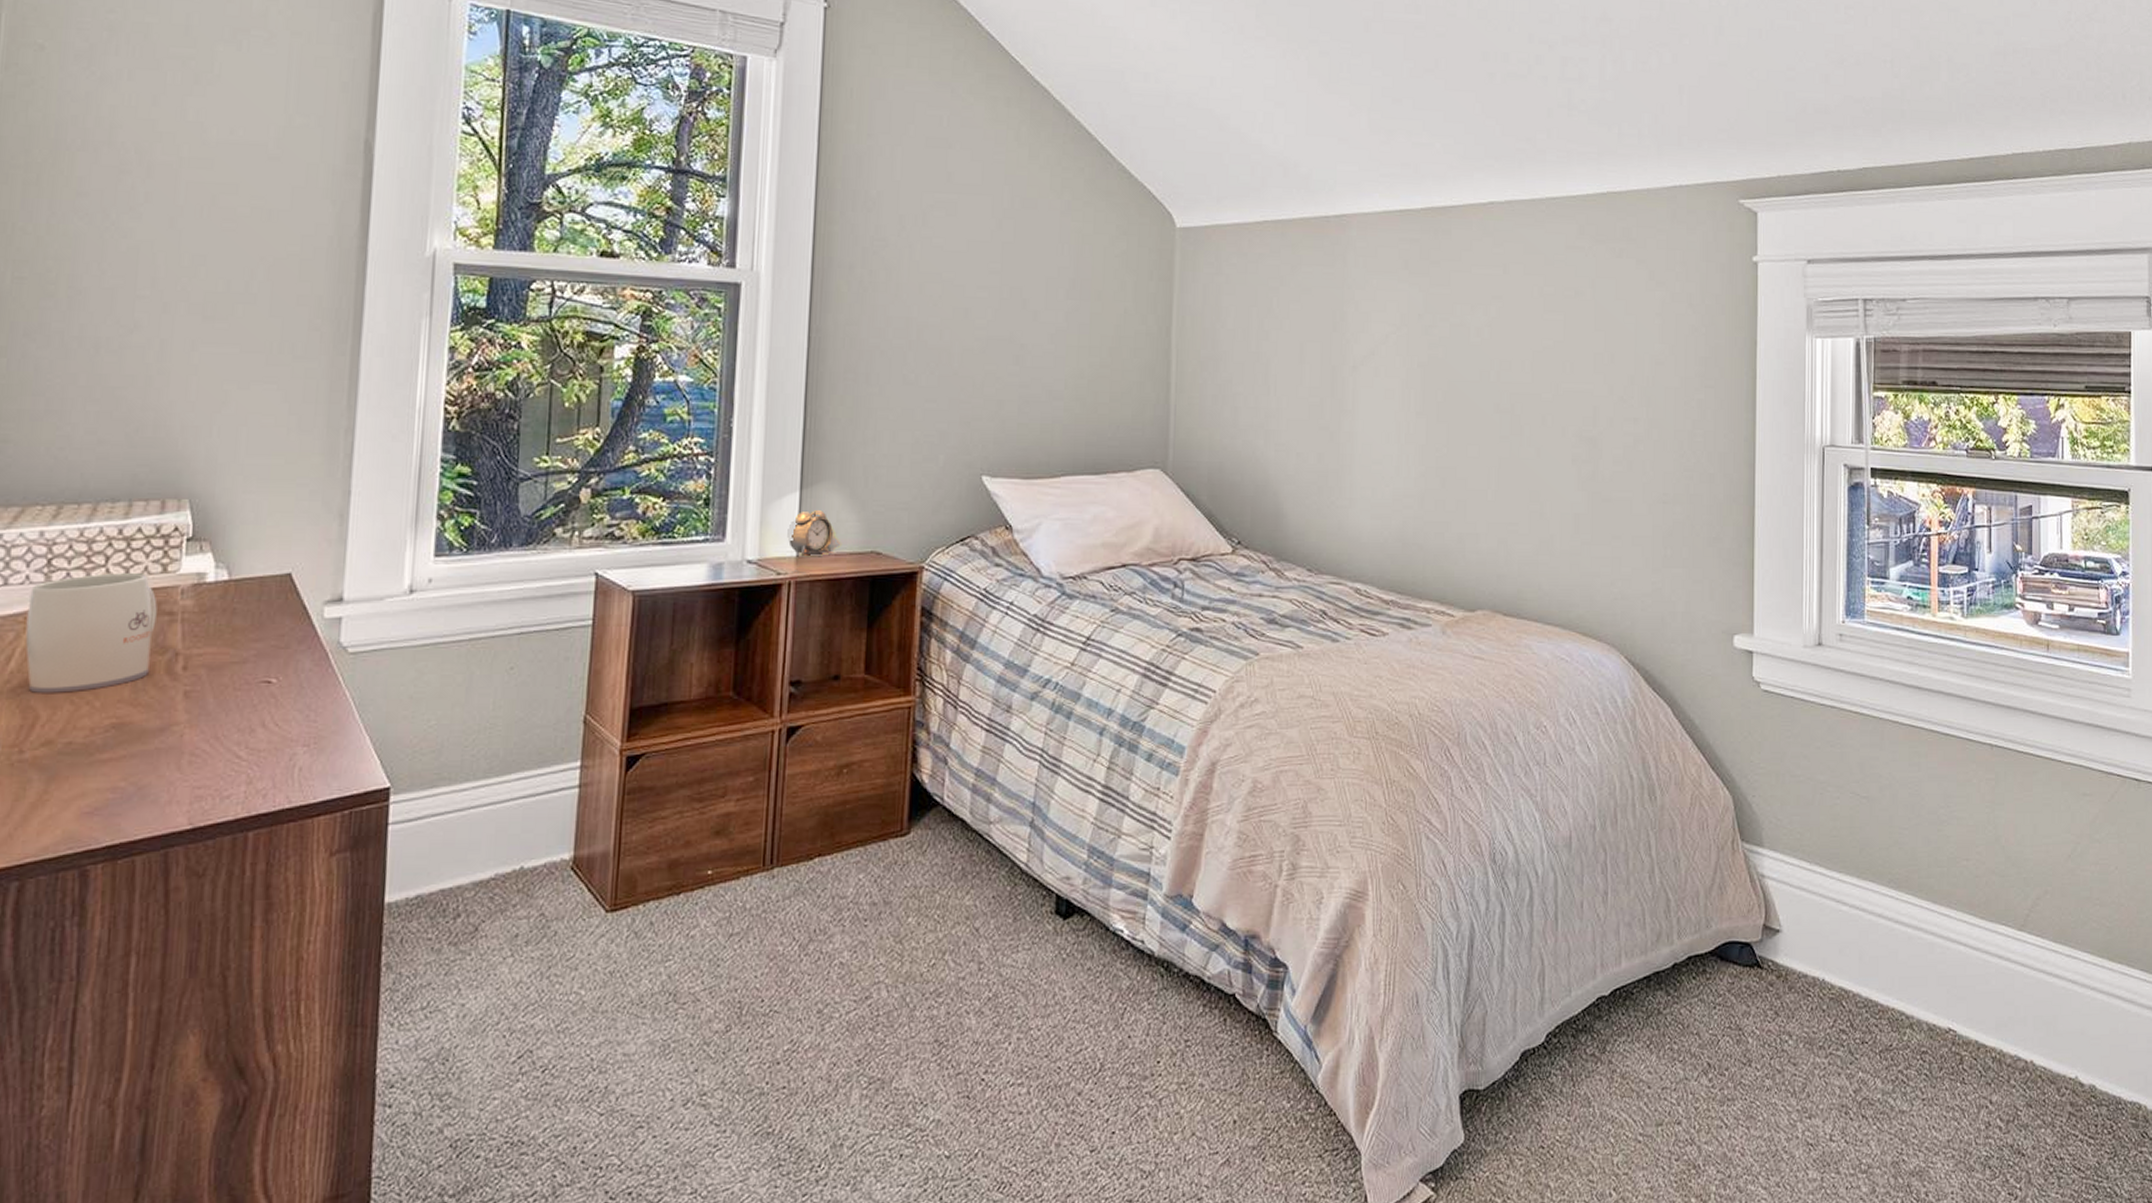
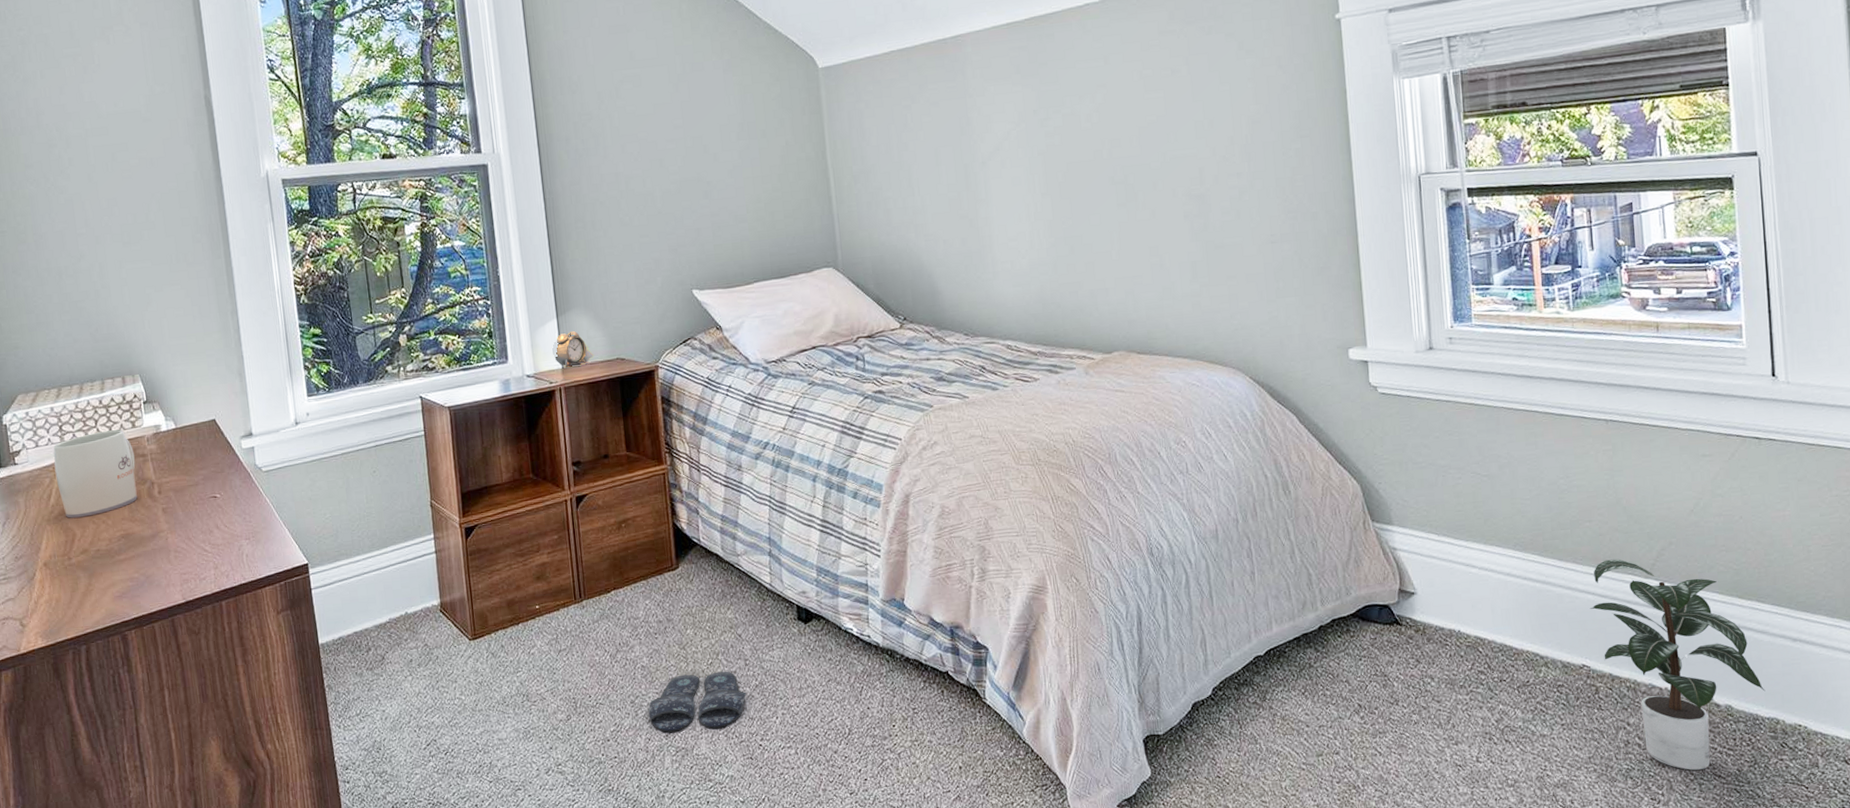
slippers: none [838,976,975,1057] -> present [648,671,747,733]
potted plant: none [1960,906,2130,1161] -> present [1589,559,1765,770]

